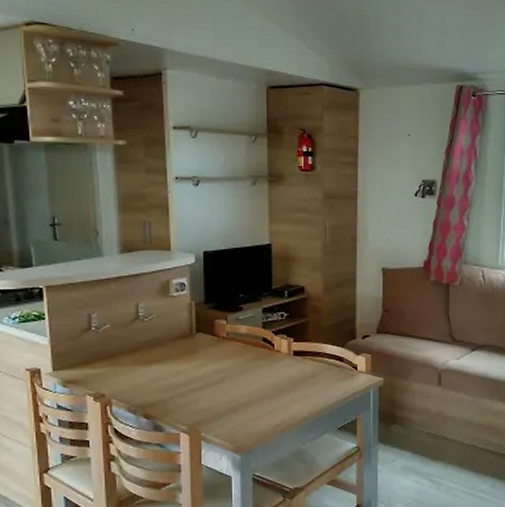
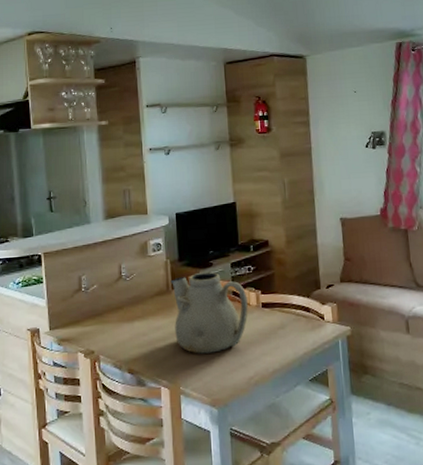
teapot: none [194,316,279,400] -> present [170,271,248,354]

